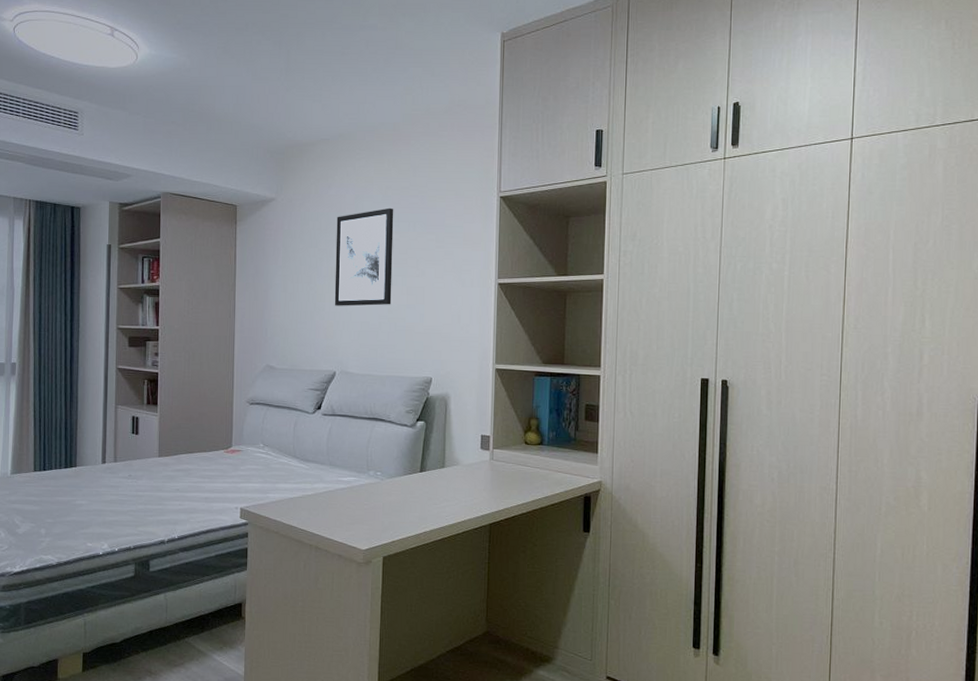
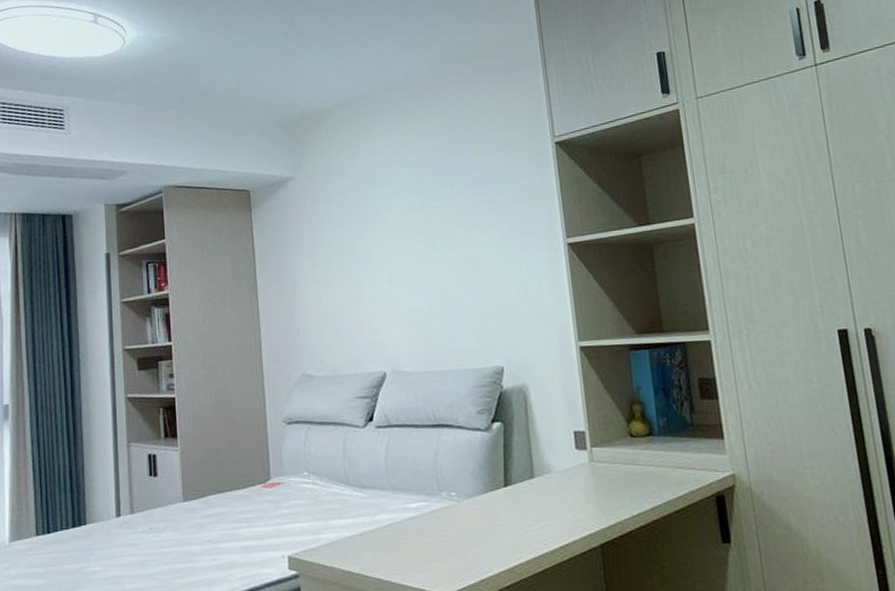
wall art: present [334,208,394,306] -> none [366,171,443,293]

